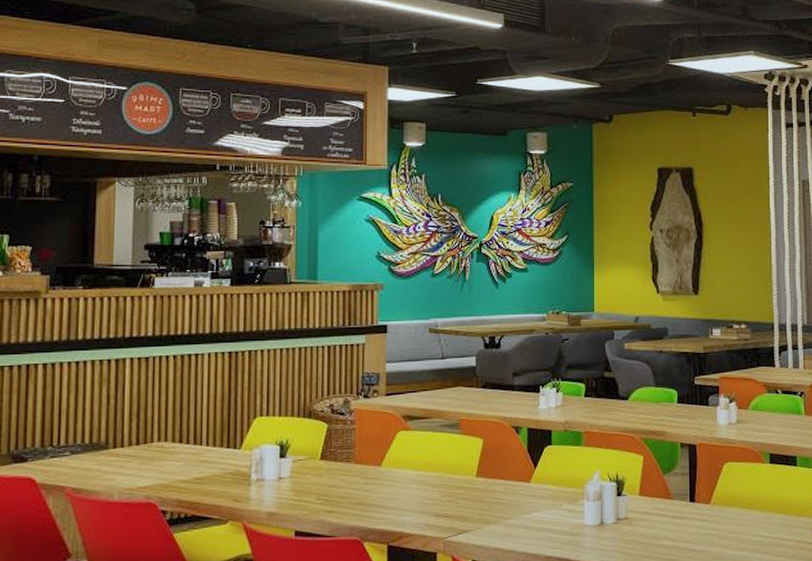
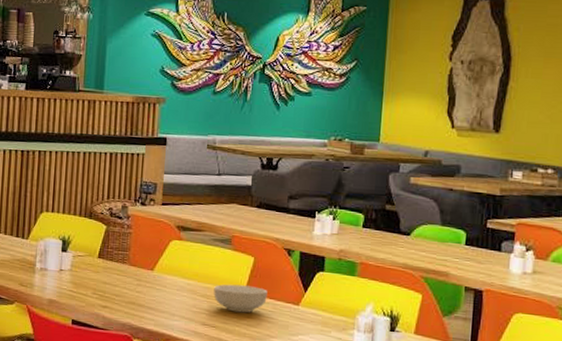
cereal bowl: none [445,469,498,498] -> present [213,284,268,313]

